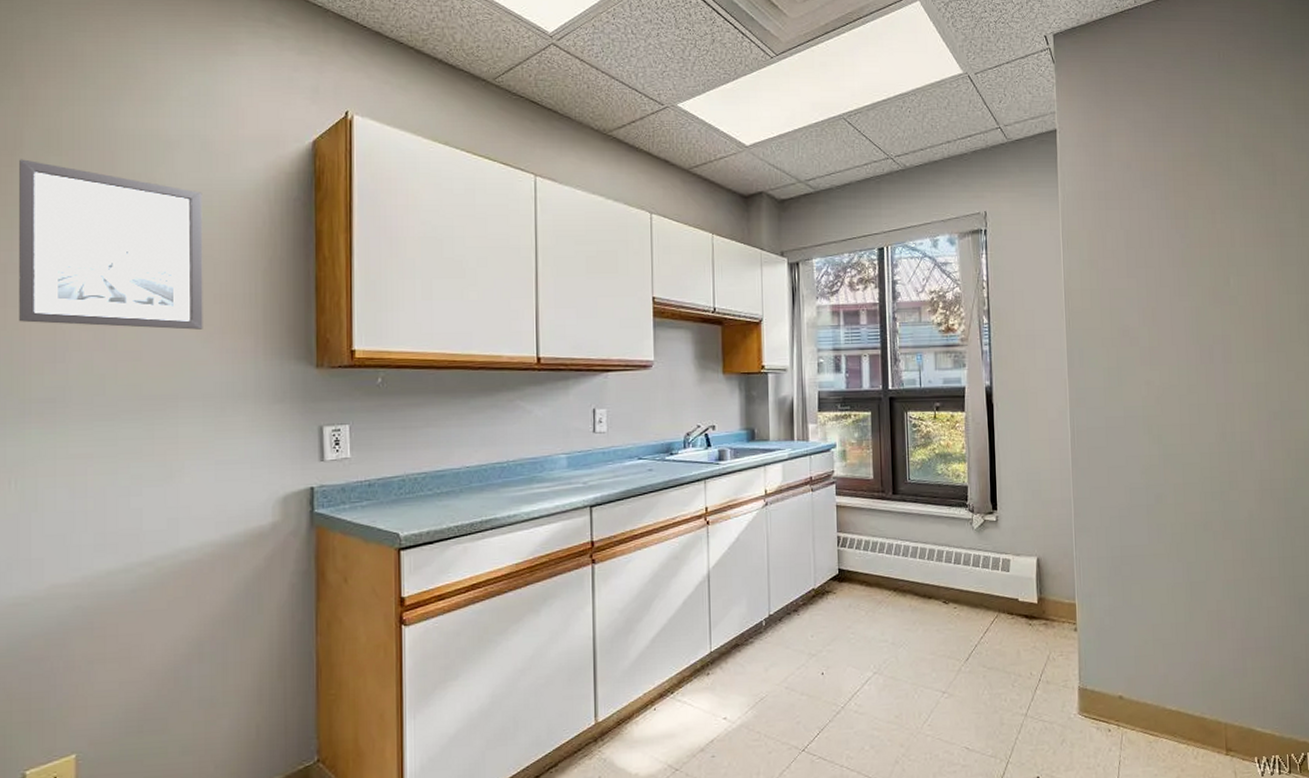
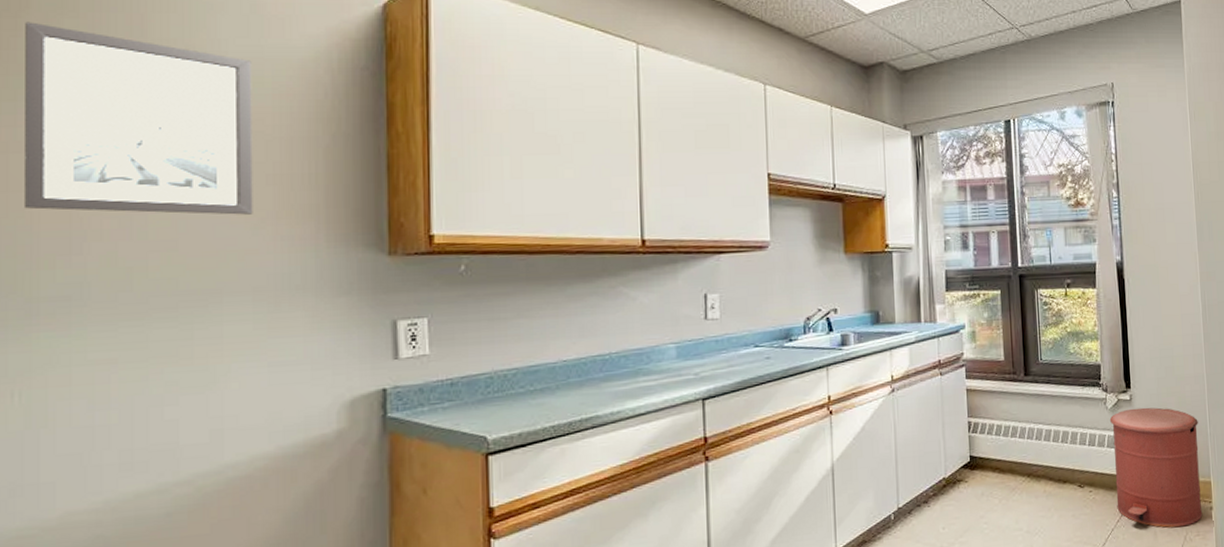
trash can: none [975,529,1067,647] -> present [1109,407,1203,528]

